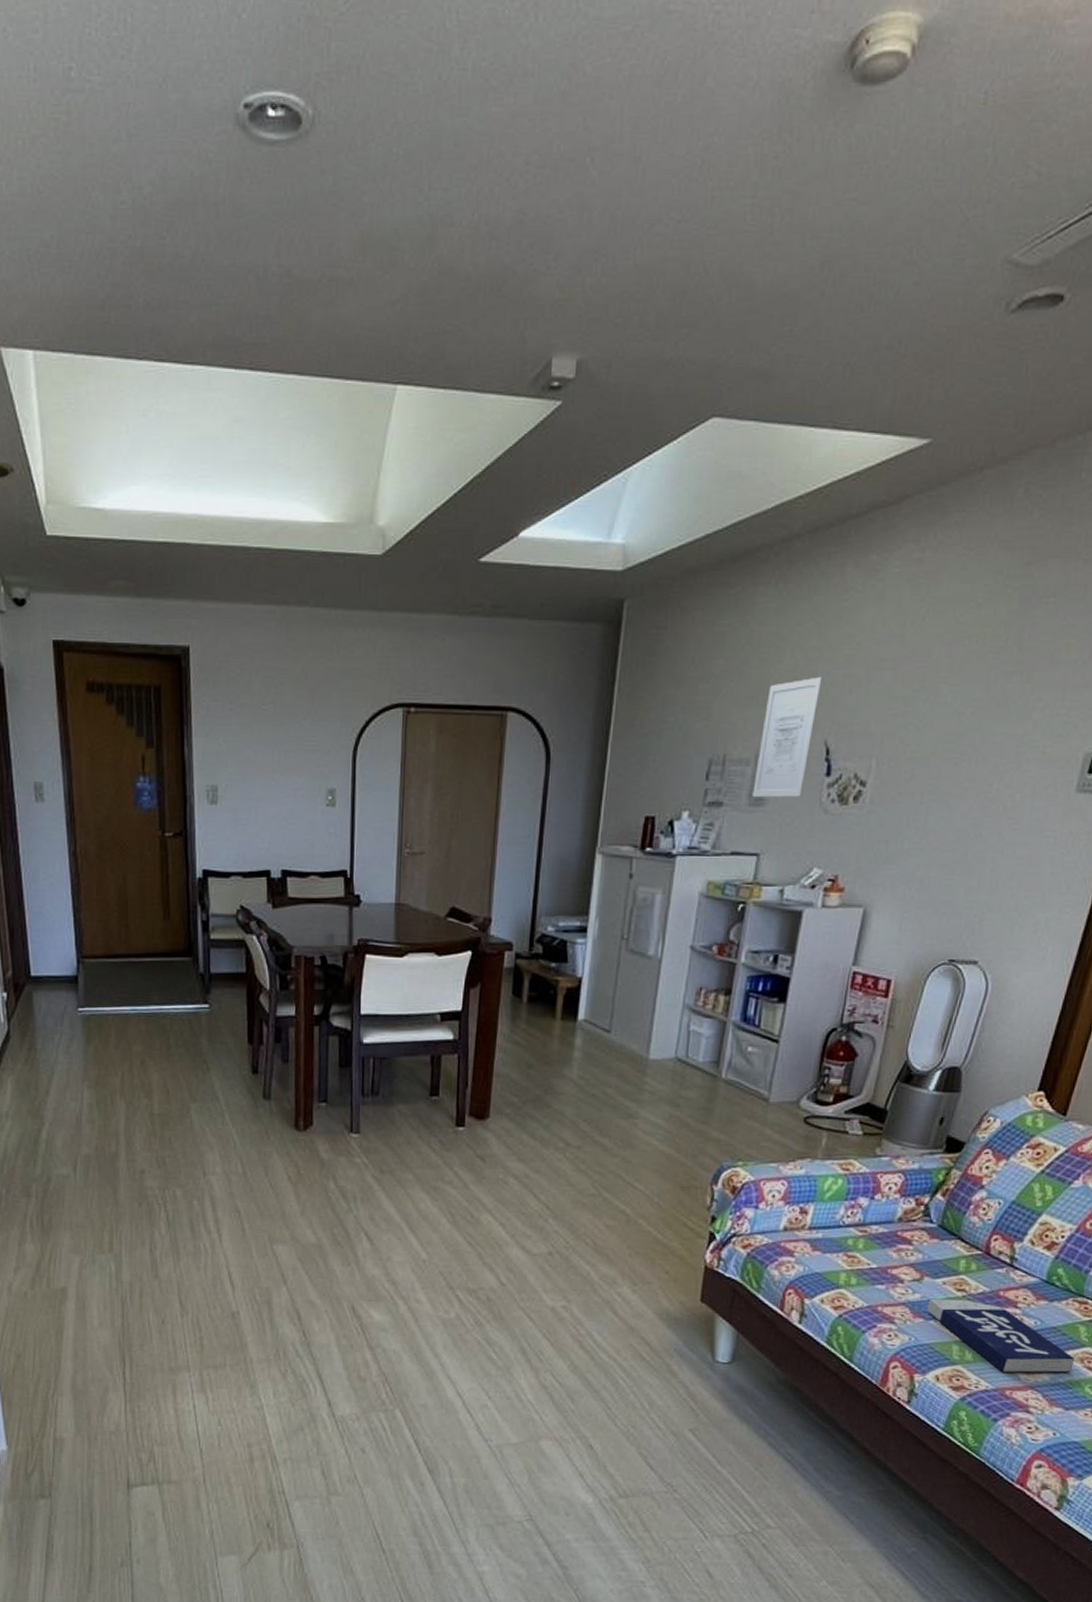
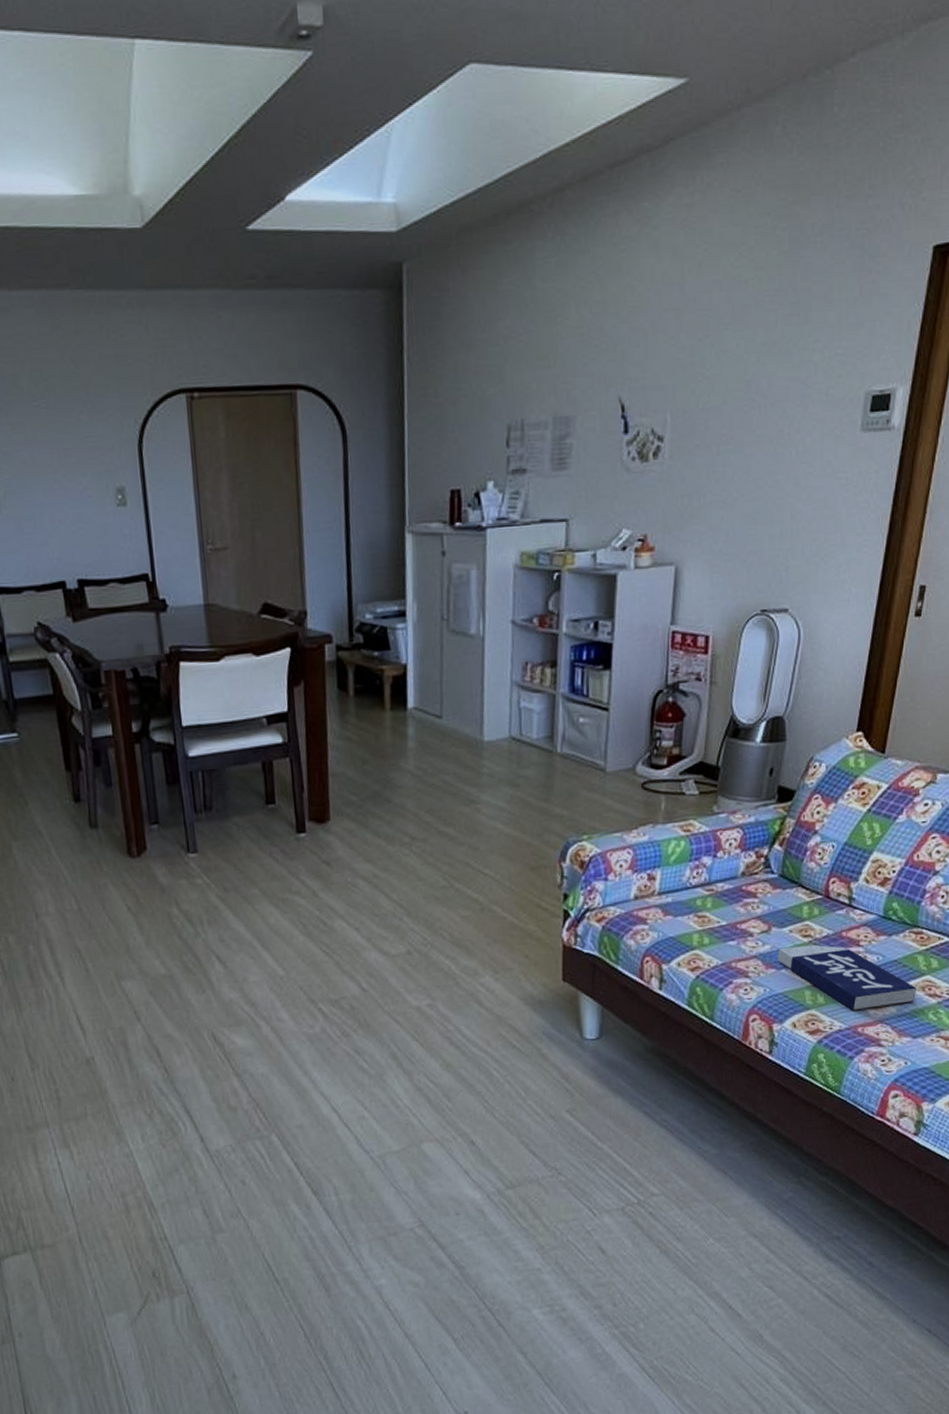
wall art: present [752,676,824,798] -> none [554,331,611,462]

